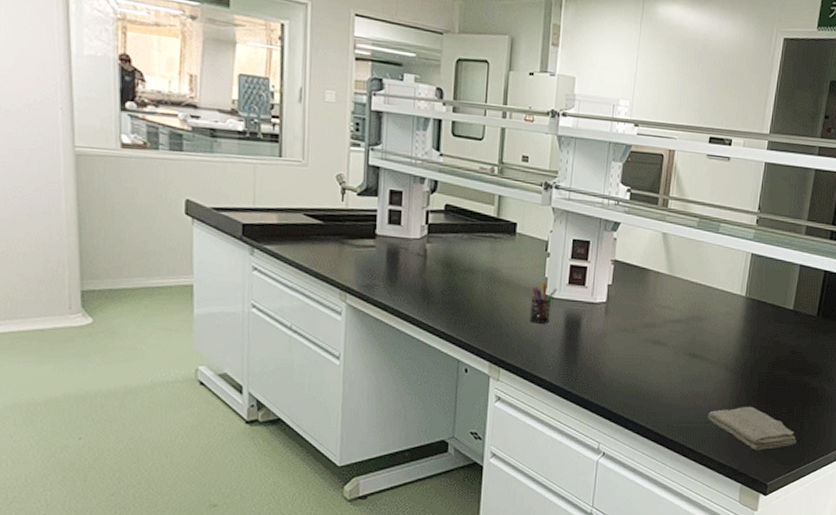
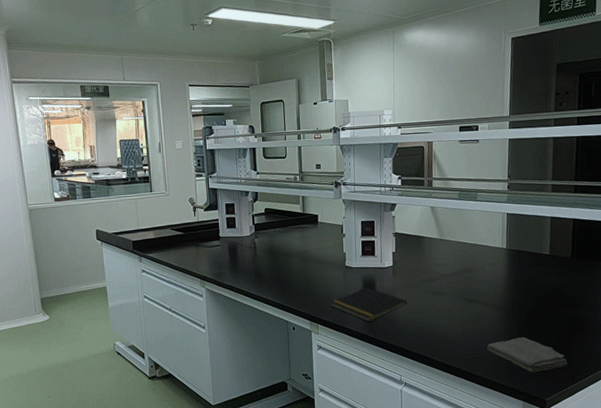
notepad: none [519,325,620,371] -> present [330,286,408,322]
pen holder: present [529,283,557,324] -> none [335,257,354,288]

